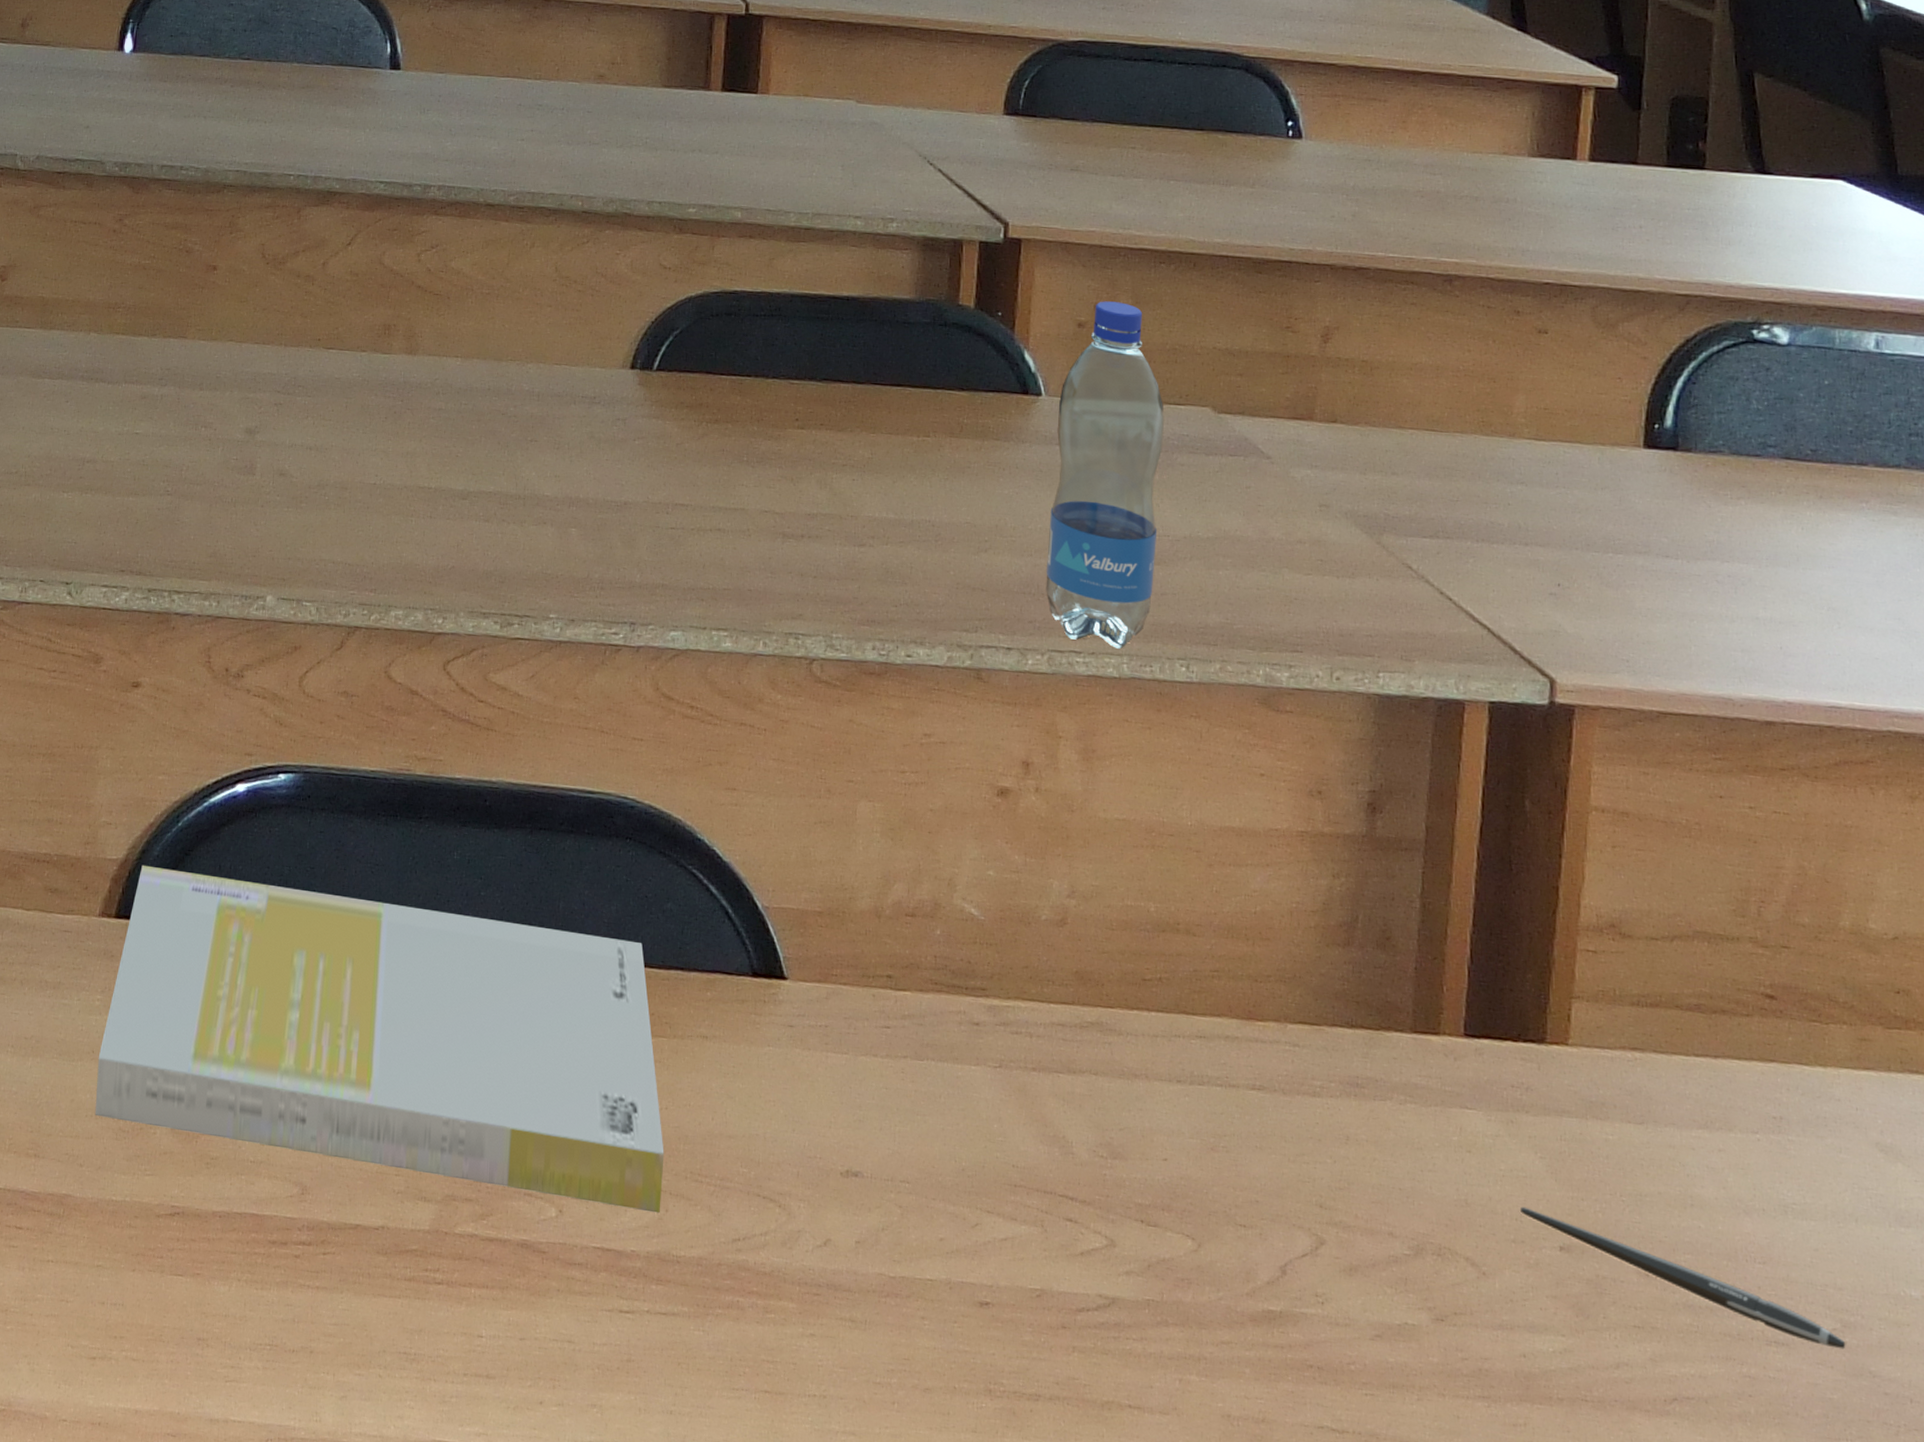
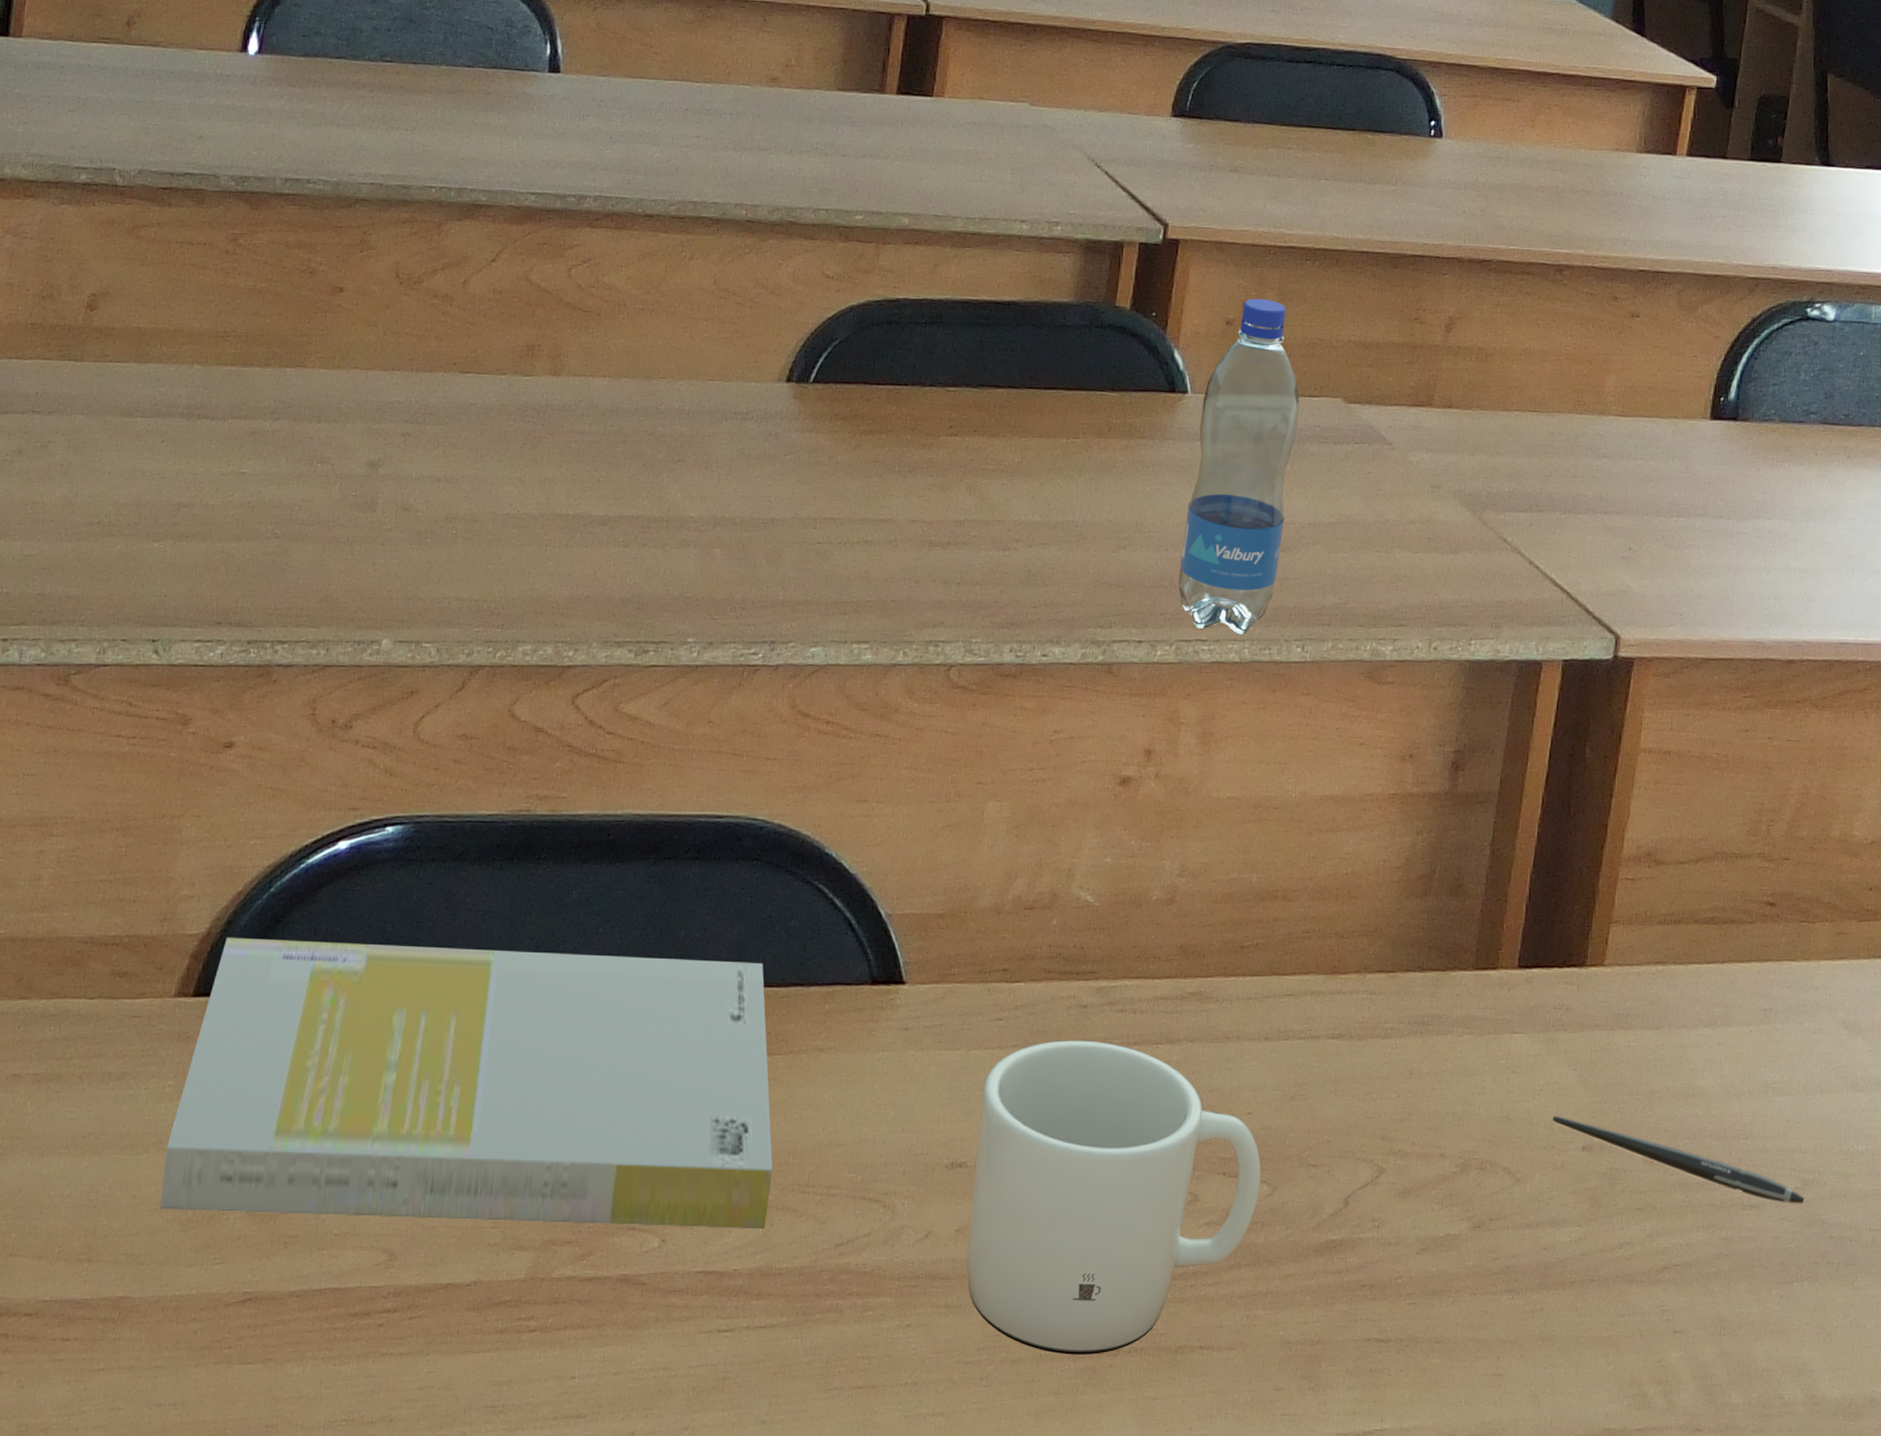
mug: none [869,1056,1184,1396] -> present [966,1040,1261,1355]

